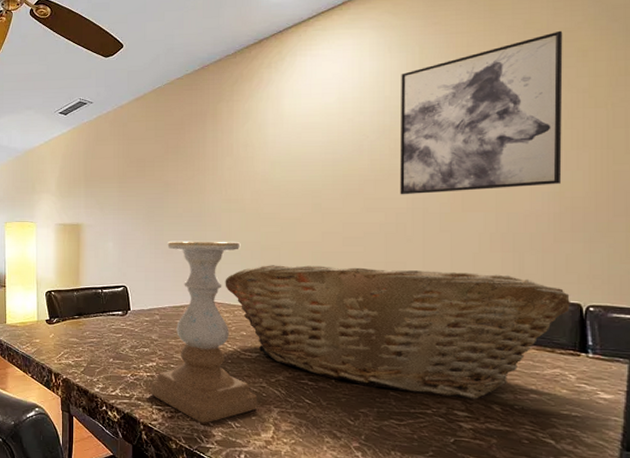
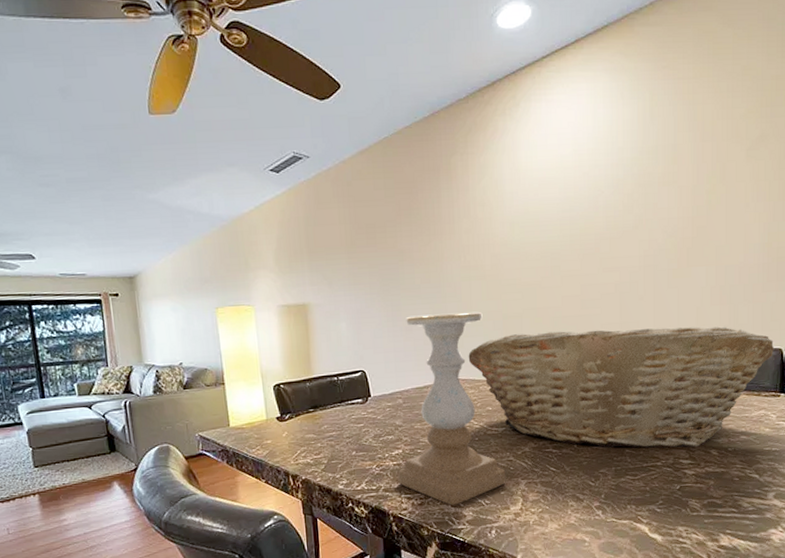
wall art: present [400,30,563,195] -> none [632,78,775,253]

